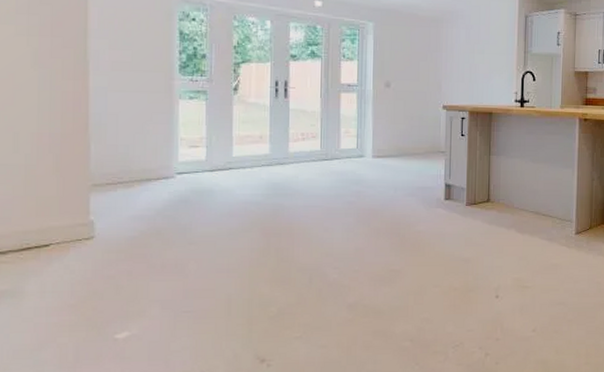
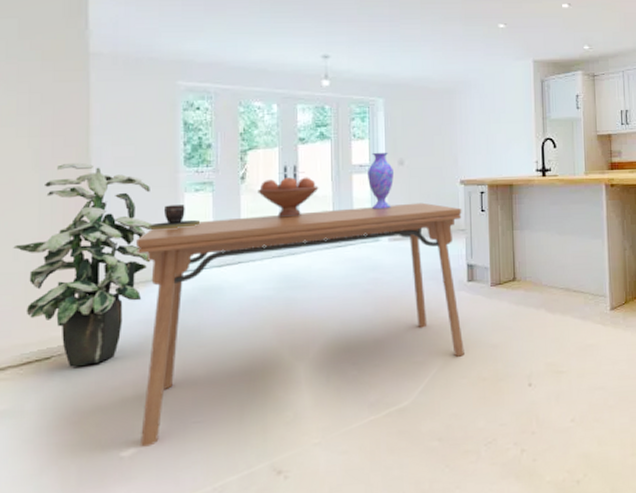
indoor plant: none [13,63,147,255] -> present [13,162,151,368]
dining table: none [131,123,443,331] -> present [135,202,465,447]
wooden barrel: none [144,110,194,133] -> present [148,205,201,229]
fruit bowl: none [249,92,308,130] -> present [258,177,319,218]
vase: none [354,73,380,128] -> present [366,152,394,210]

